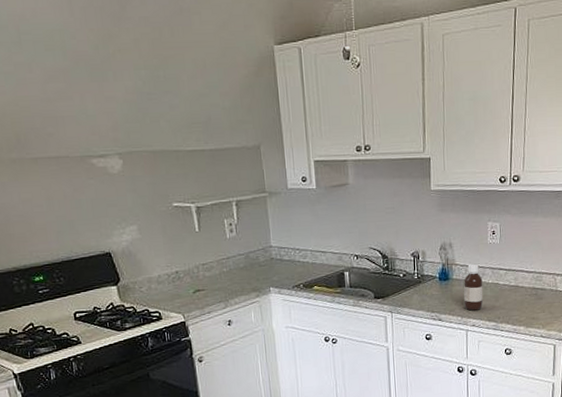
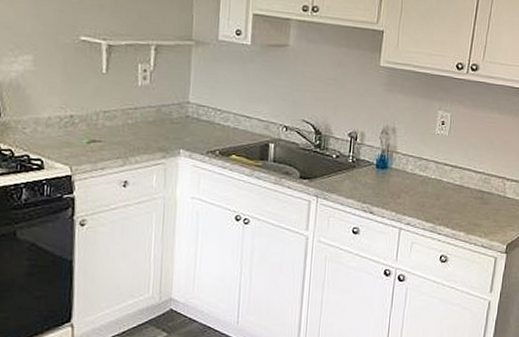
bottle: present [463,263,483,311] -> none [400,154,425,207]

